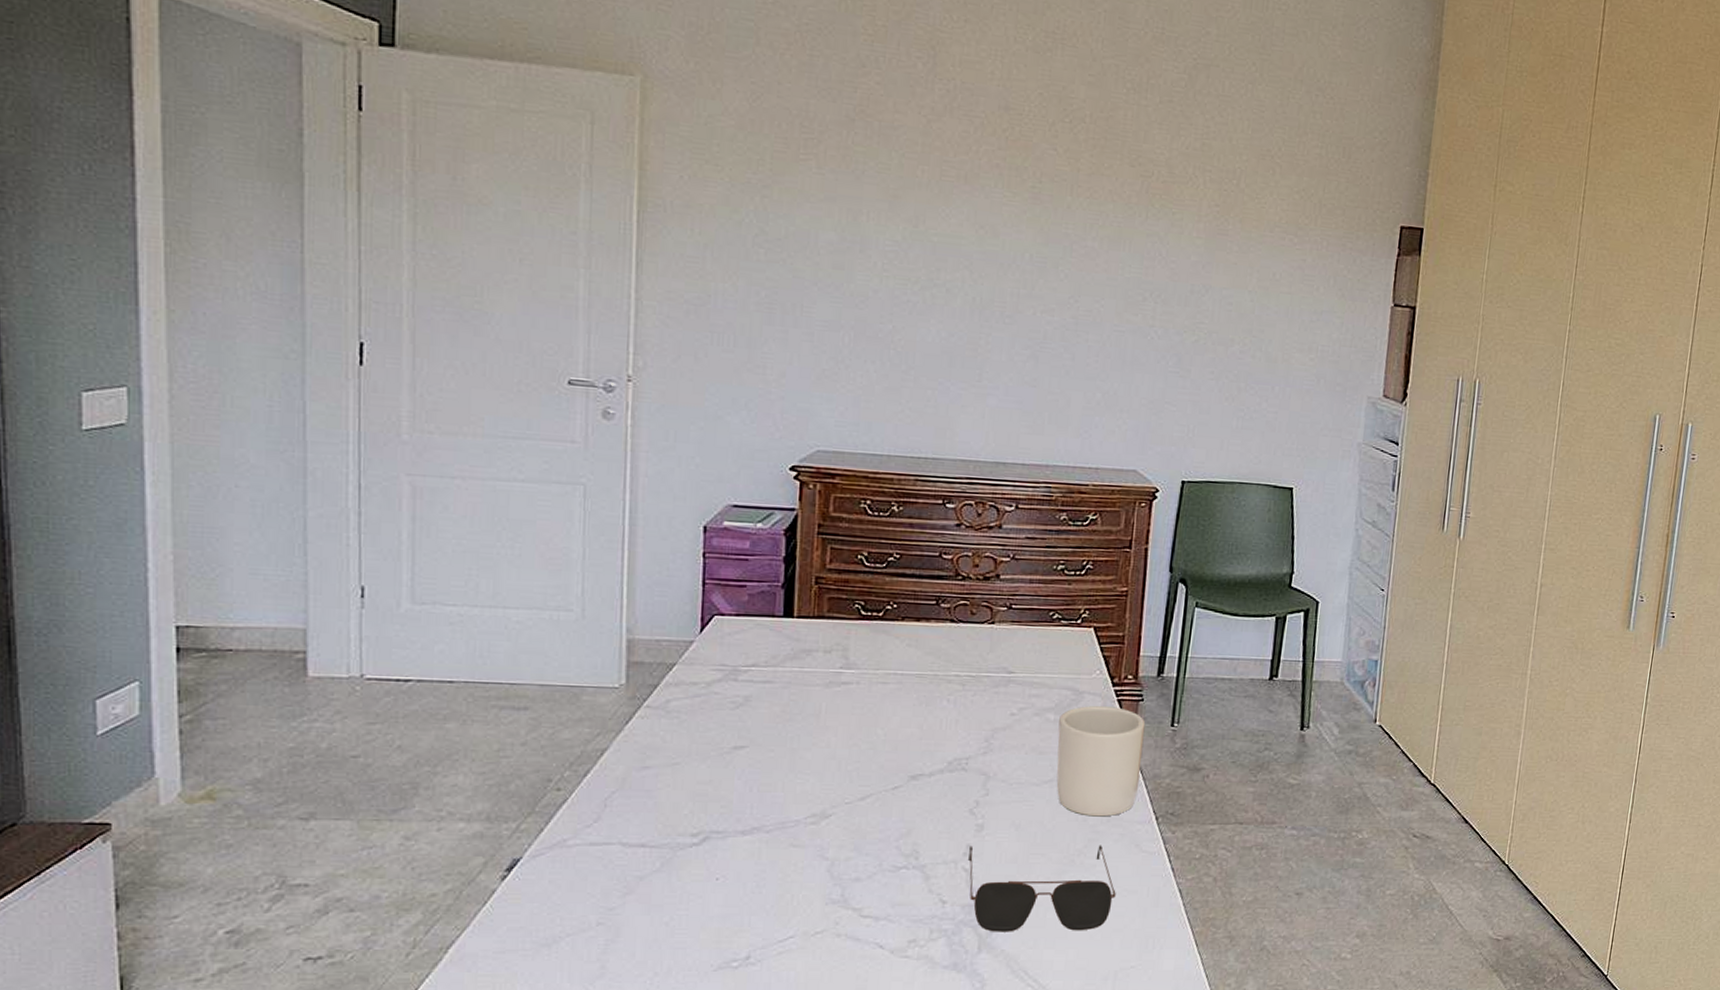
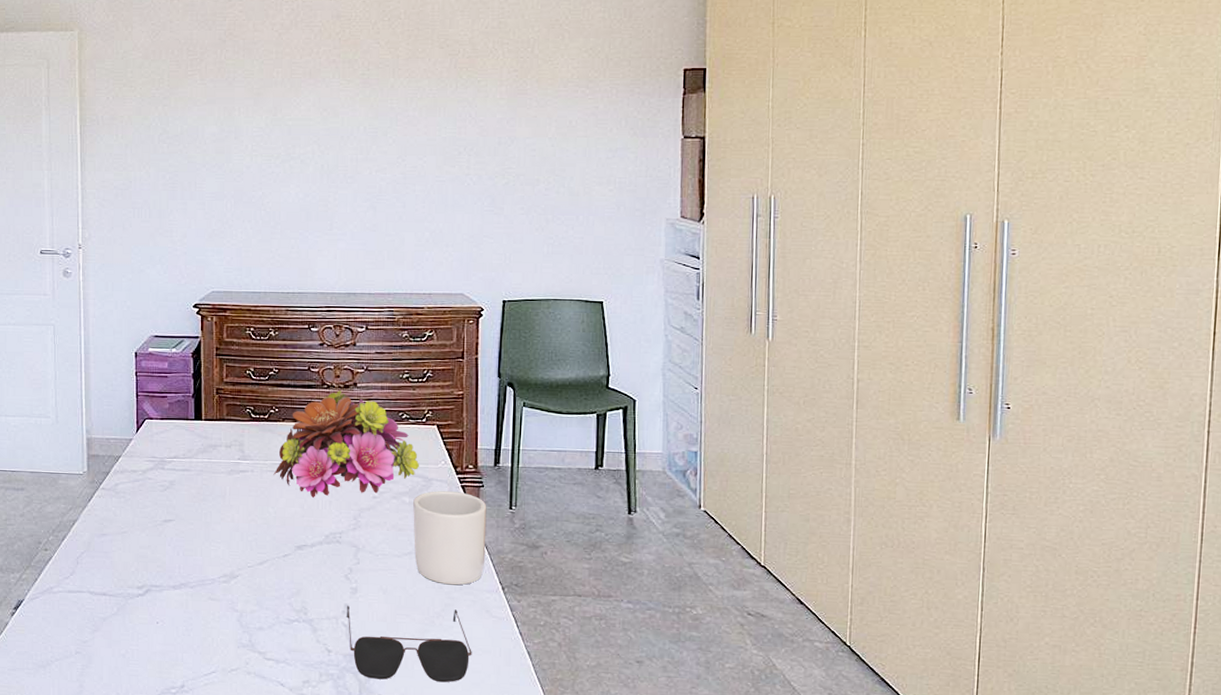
flower bouquet: none [885,582,1070,715] -> present [273,389,419,498]

